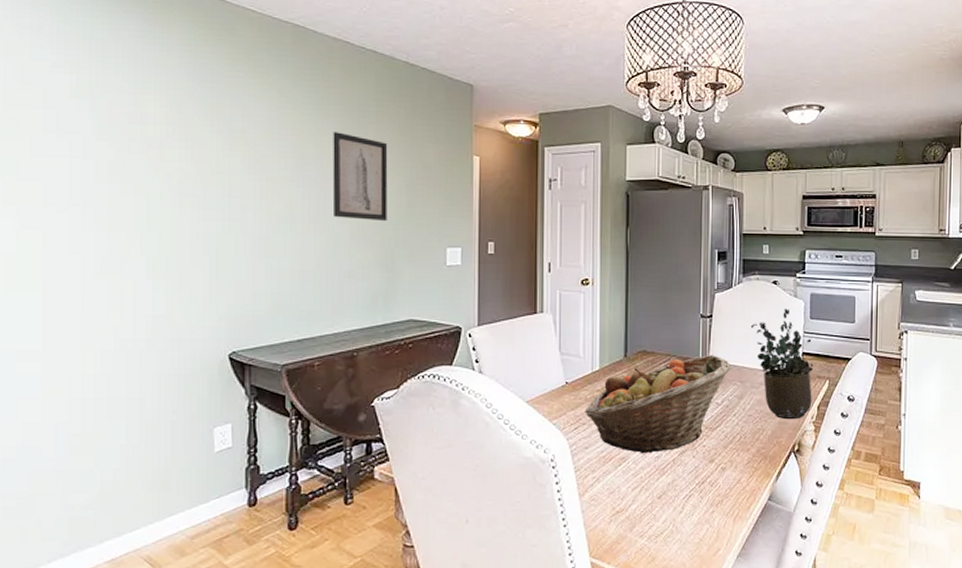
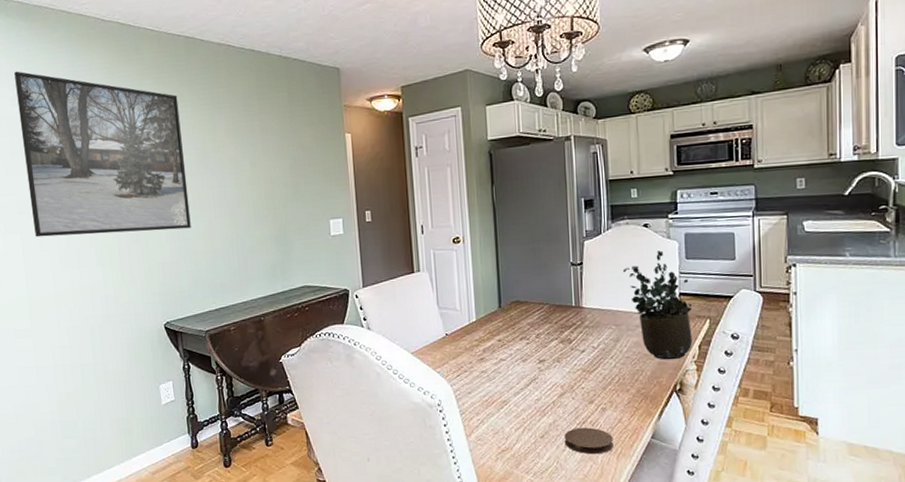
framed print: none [61,32,278,243] -> present [14,71,191,237]
wall art: present [332,132,388,221] -> none [225,126,277,202]
fruit basket: present [585,355,730,454] -> none [465,301,604,397]
coaster: none [682,488,731,517] -> present [564,427,613,455]

